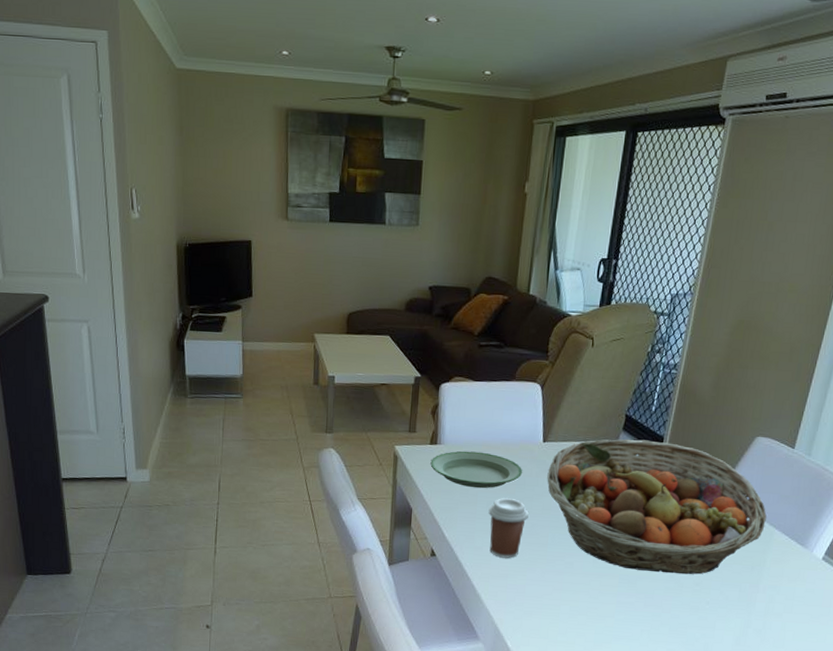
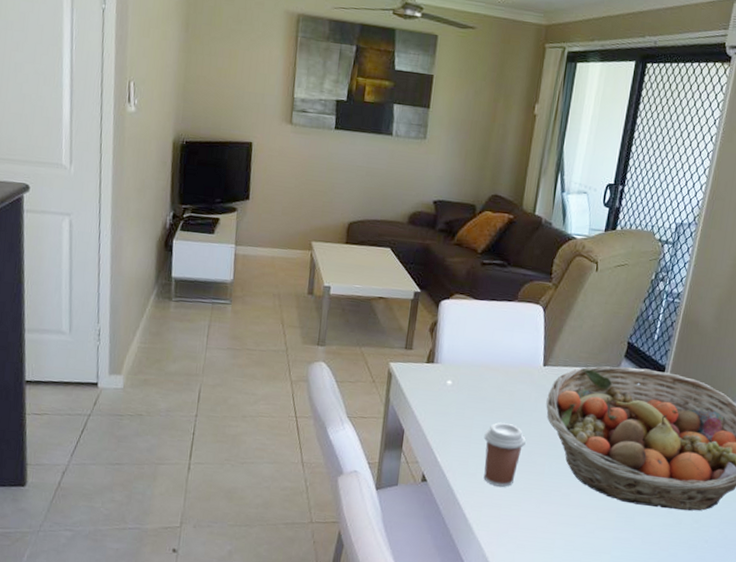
plate: present [430,451,523,489] -> none [426,371,522,412]

